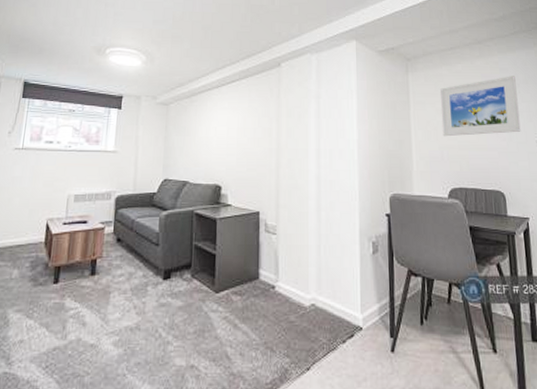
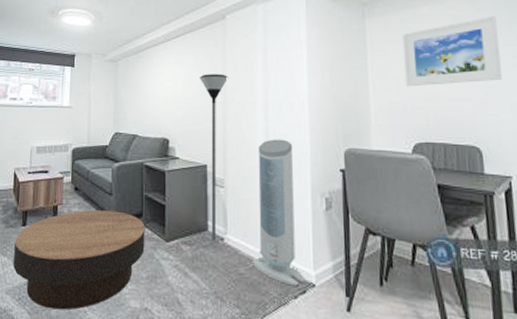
coffee table: none [41,262,194,375] -> present [13,210,145,310]
floor lamp: none [254,120,283,289] -> present [199,74,229,240]
air purifier: none [302,185,353,331] -> present [252,139,305,286]

